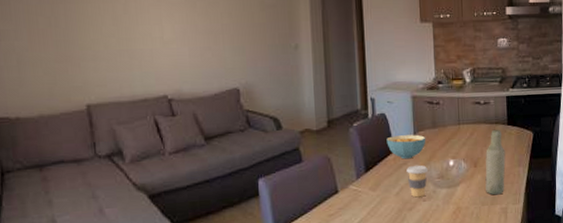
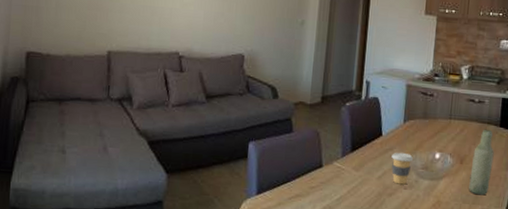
cereal bowl: present [386,134,426,159] -> none [376,120,416,146]

